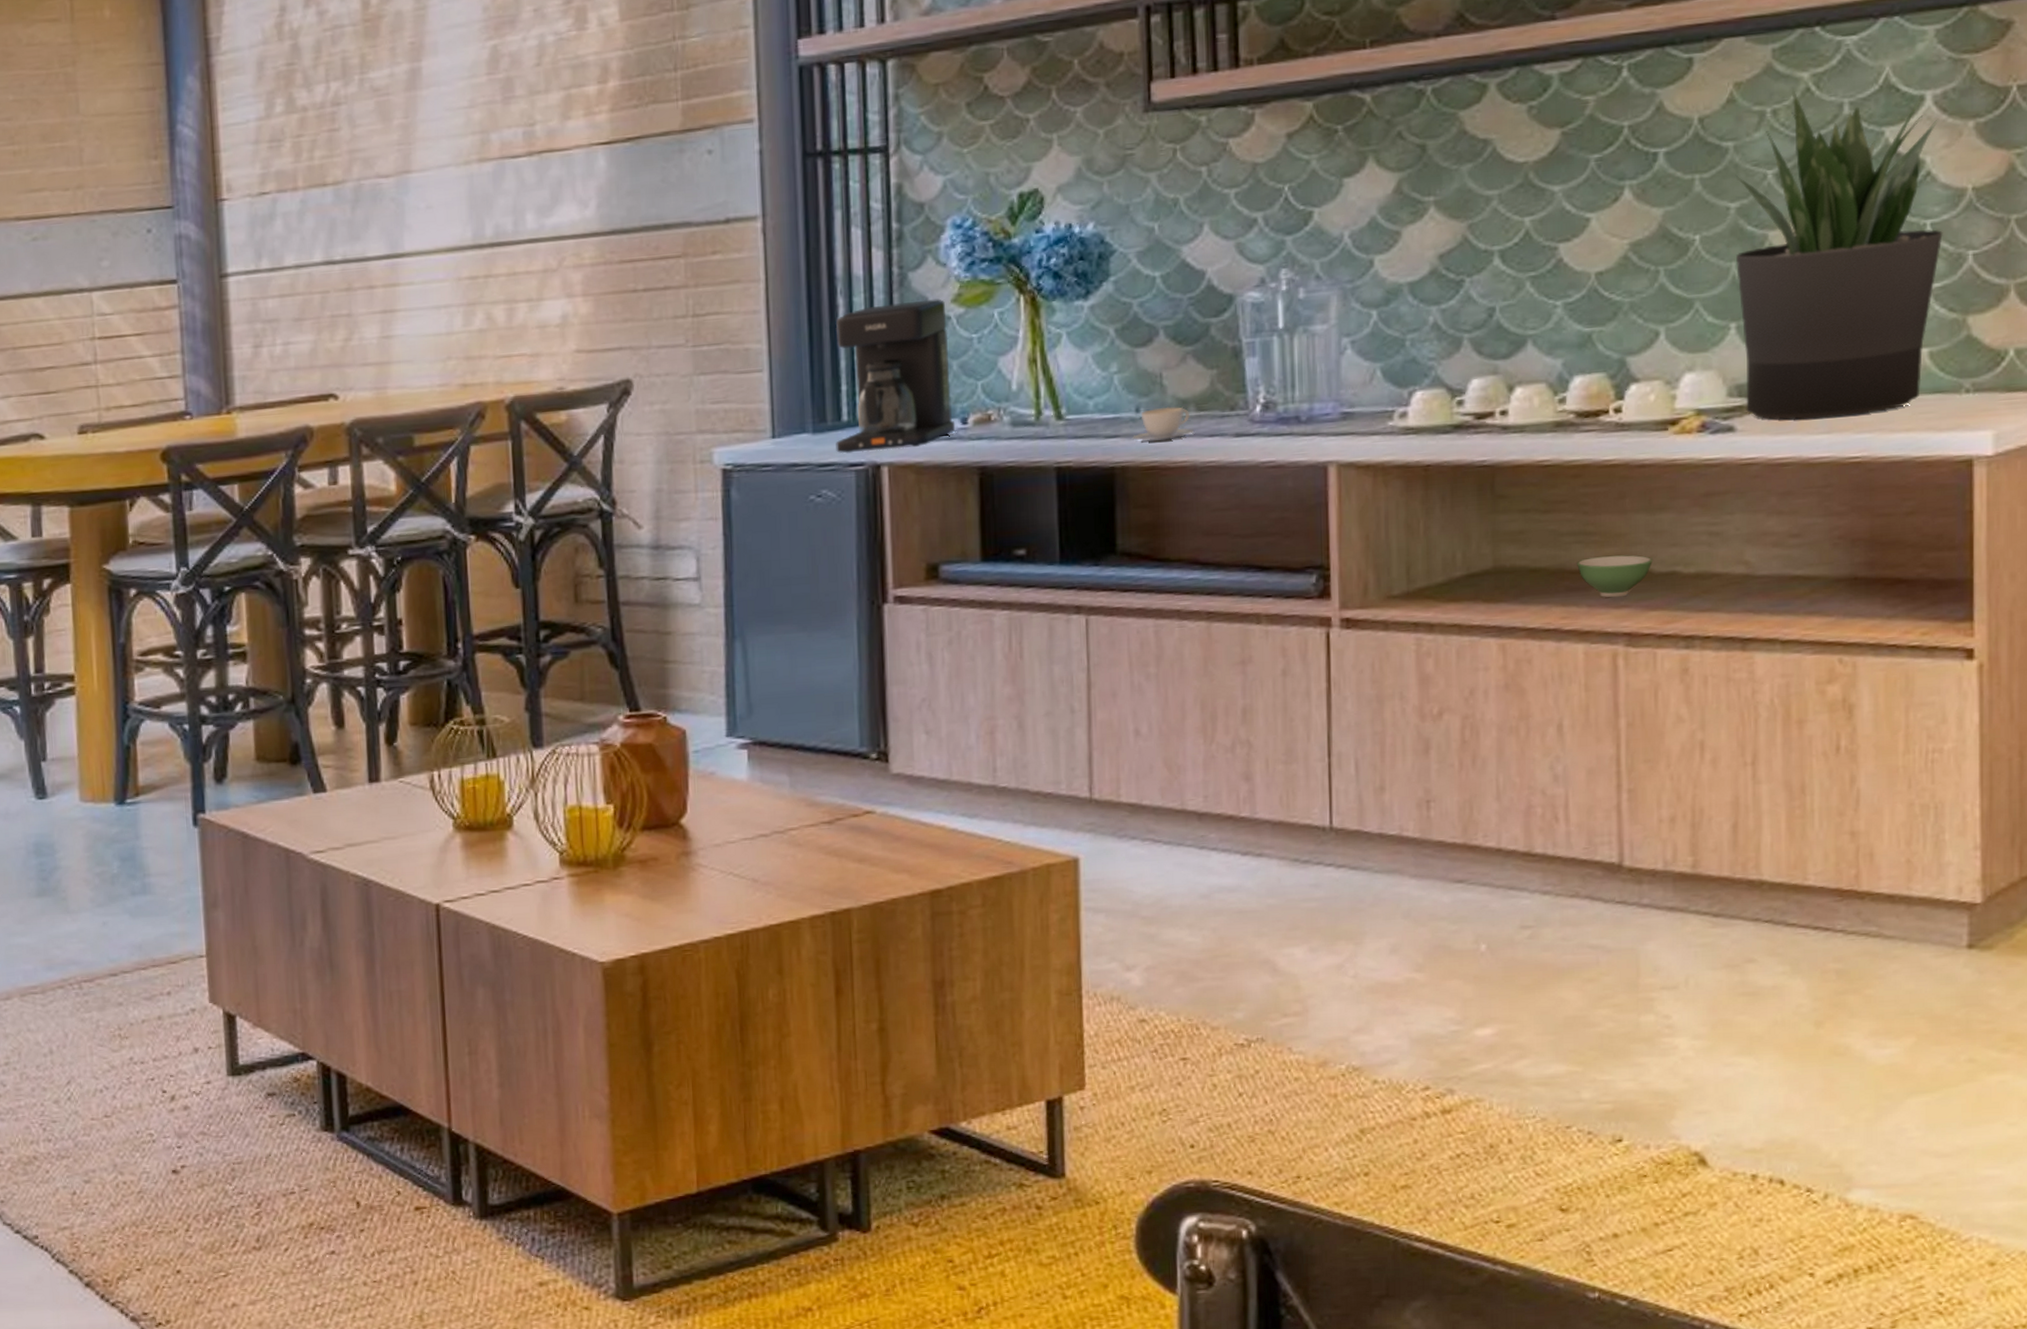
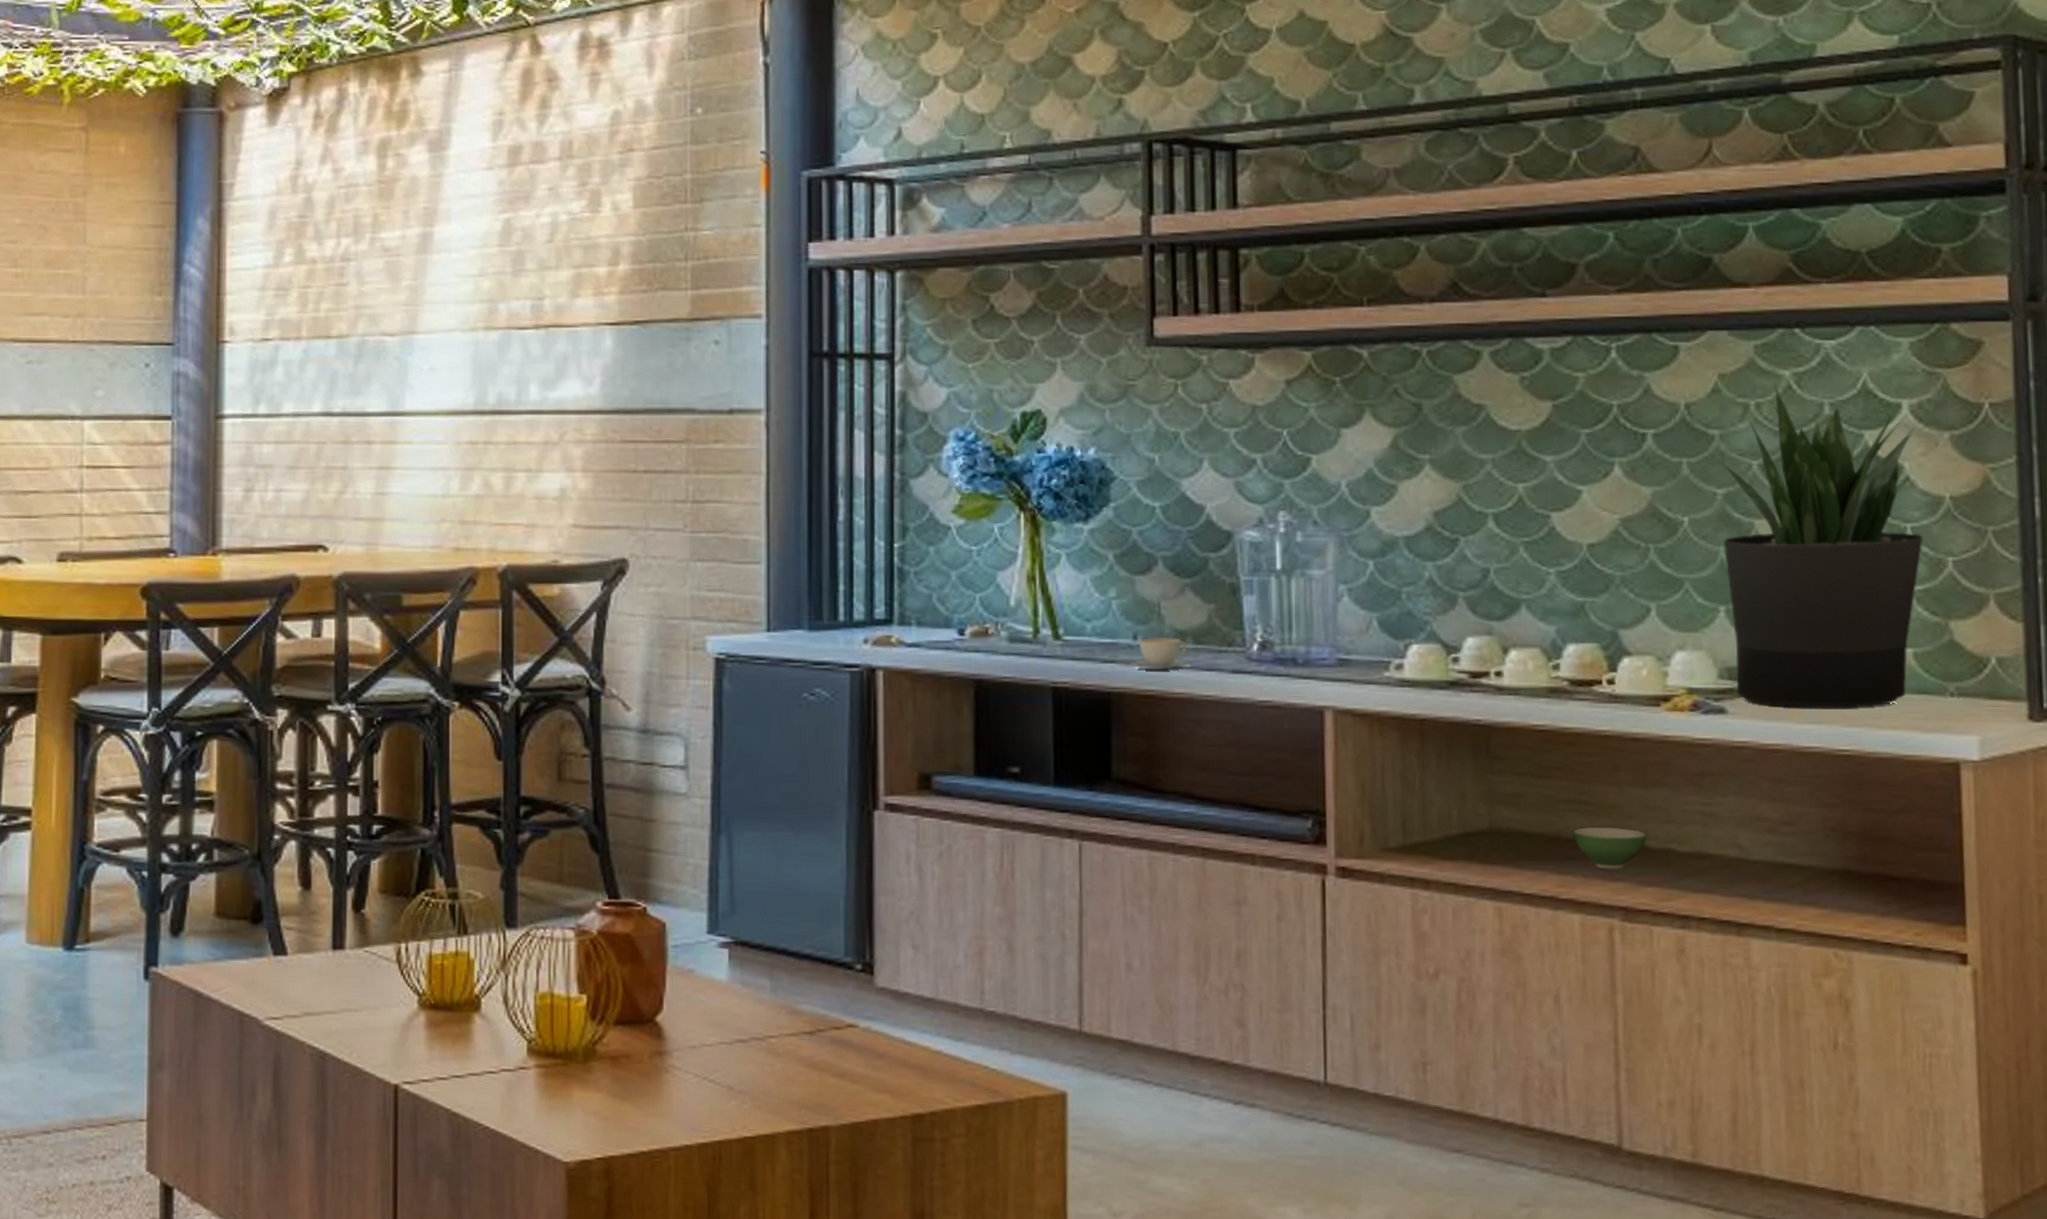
coffee maker: present [835,298,956,454] -> none [831,508,953,654]

